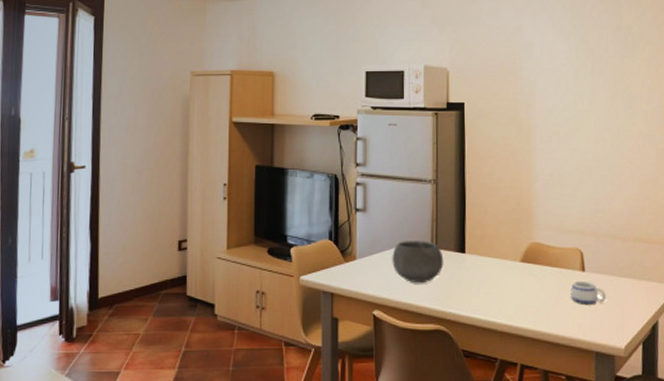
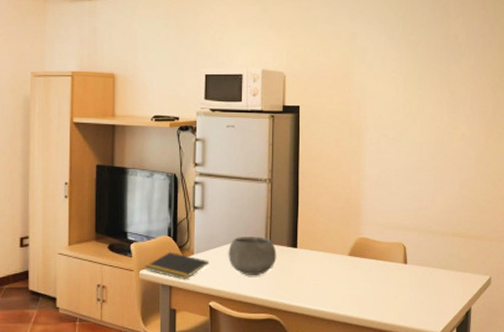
notepad: none [305,256,373,287] -> present [145,252,210,280]
mug: present [570,280,607,304] -> none [393,272,426,294]

